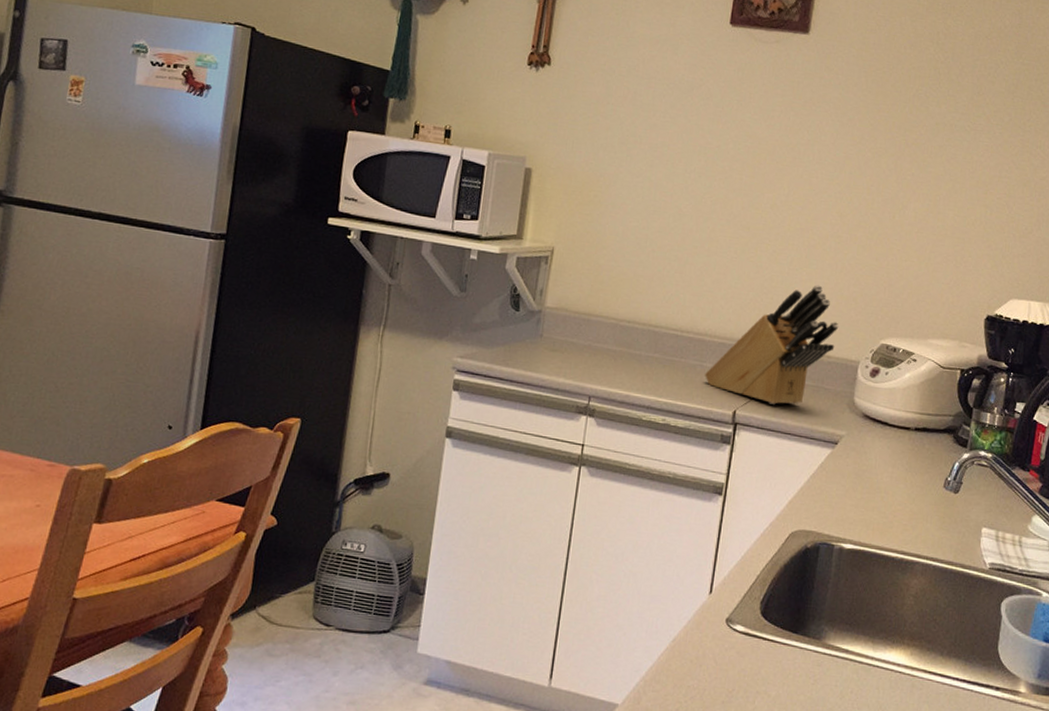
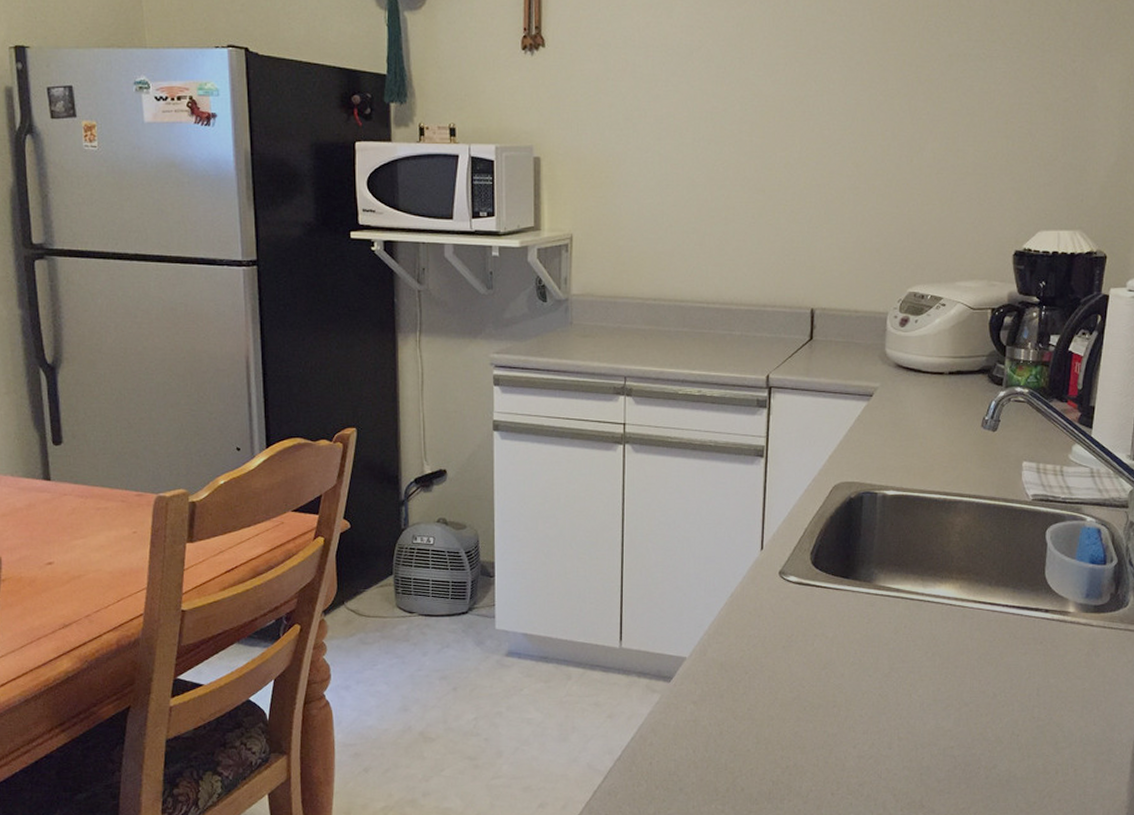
knife block: present [705,284,839,405] -> none [735,240,864,365]

